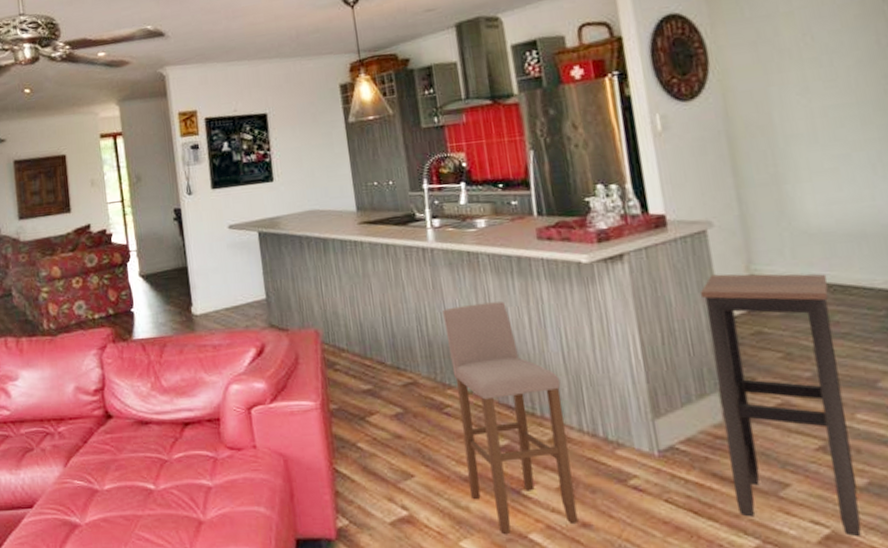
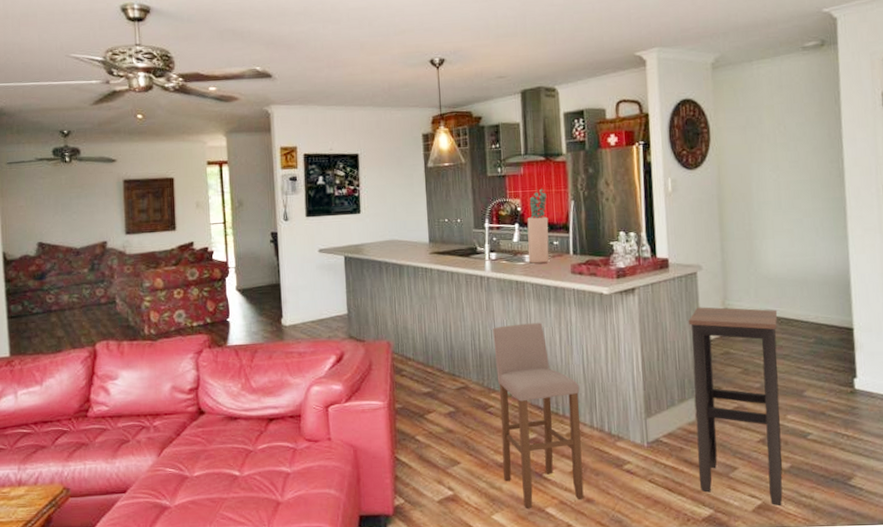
vase: none [475,136,507,230] -> present [527,187,549,264]

